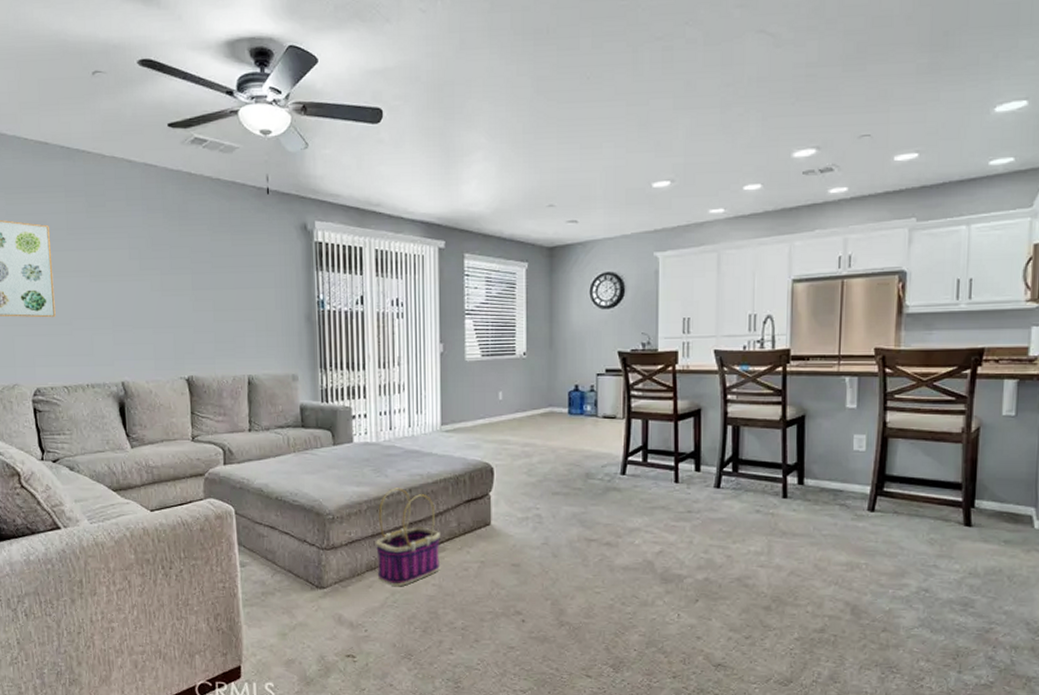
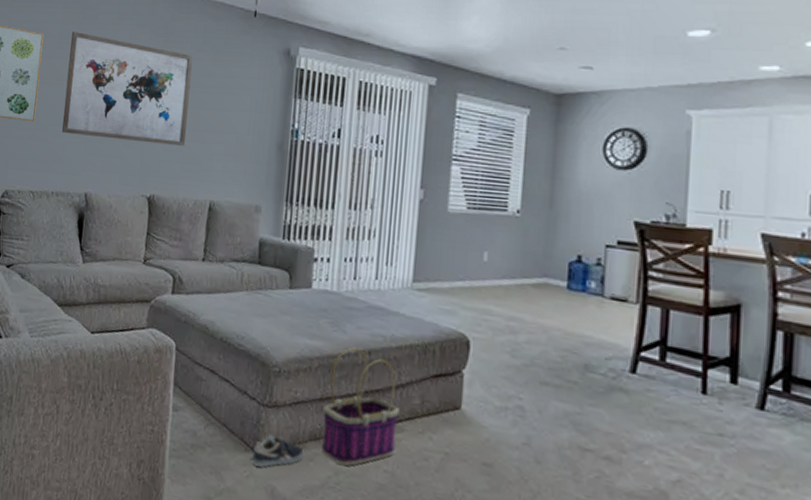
wall art: none [79,220,216,327] -> present [61,31,193,146]
sneaker: none [318,574,363,600] -> present [252,436,304,468]

